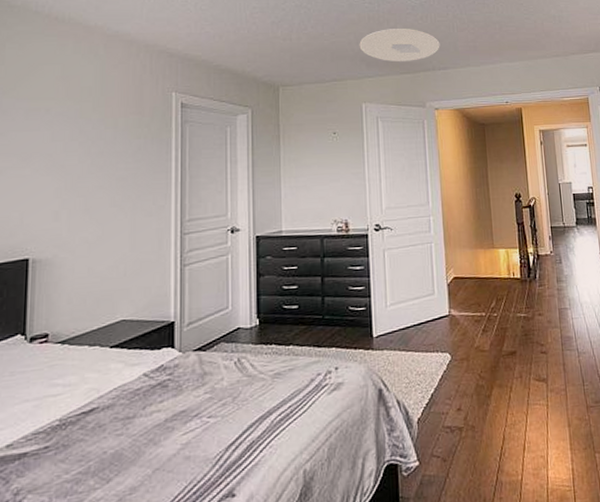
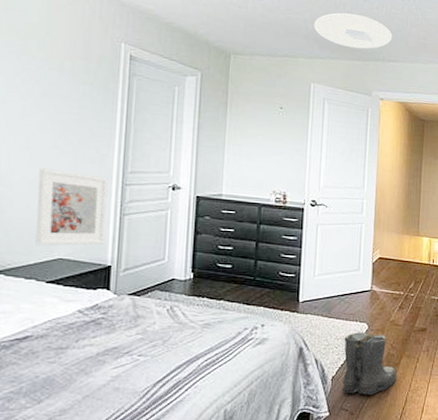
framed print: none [98,227,166,310] -> present [35,168,108,246]
boots: none [426,363,491,438] -> present [341,332,397,395]

